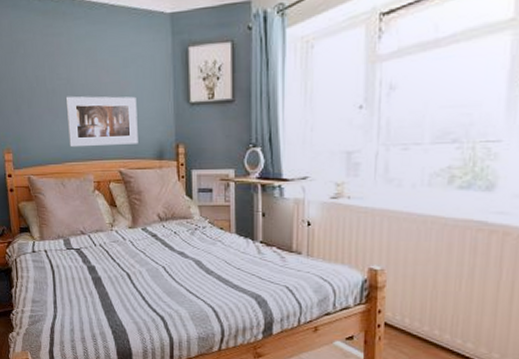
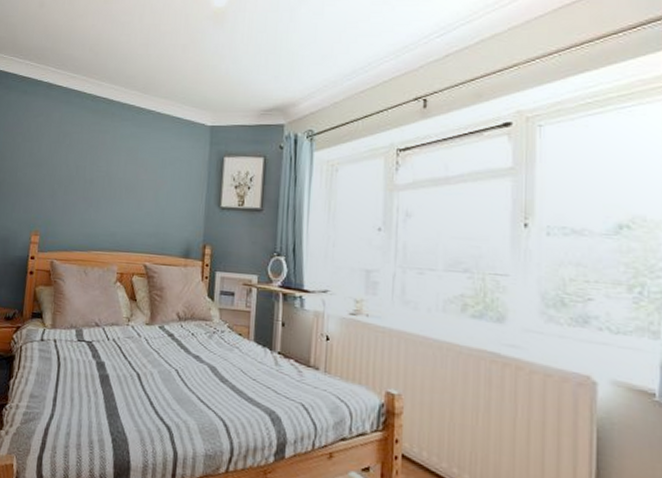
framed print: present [65,96,138,148] -> none [98,187,170,240]

